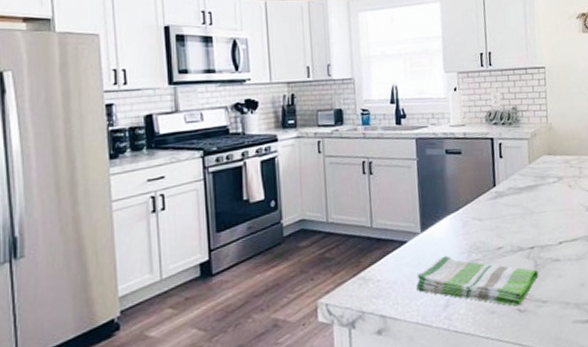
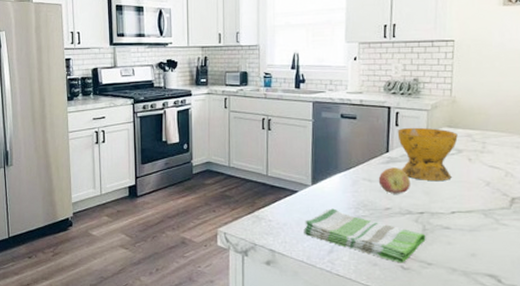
fruit: none [488,202,519,231] -> present [378,167,410,194]
bowl: none [502,157,558,213] -> present [397,127,458,182]

